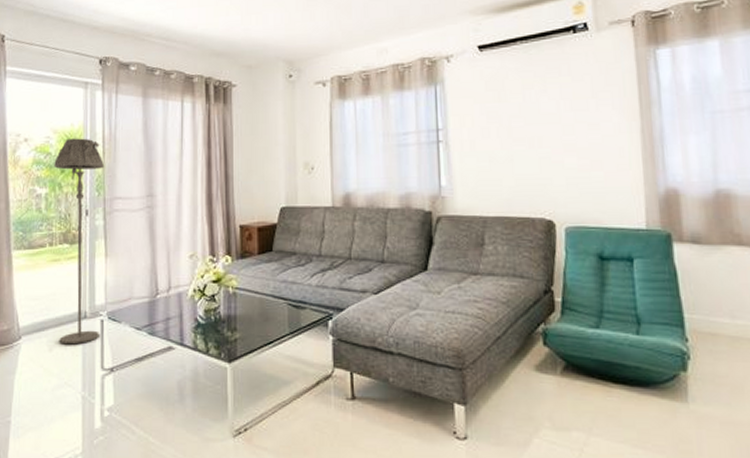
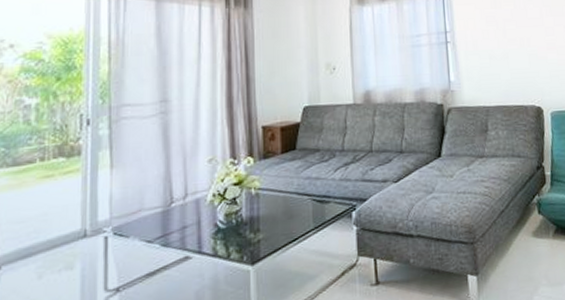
floor lamp: present [54,138,105,345] -> none [48,43,111,270]

